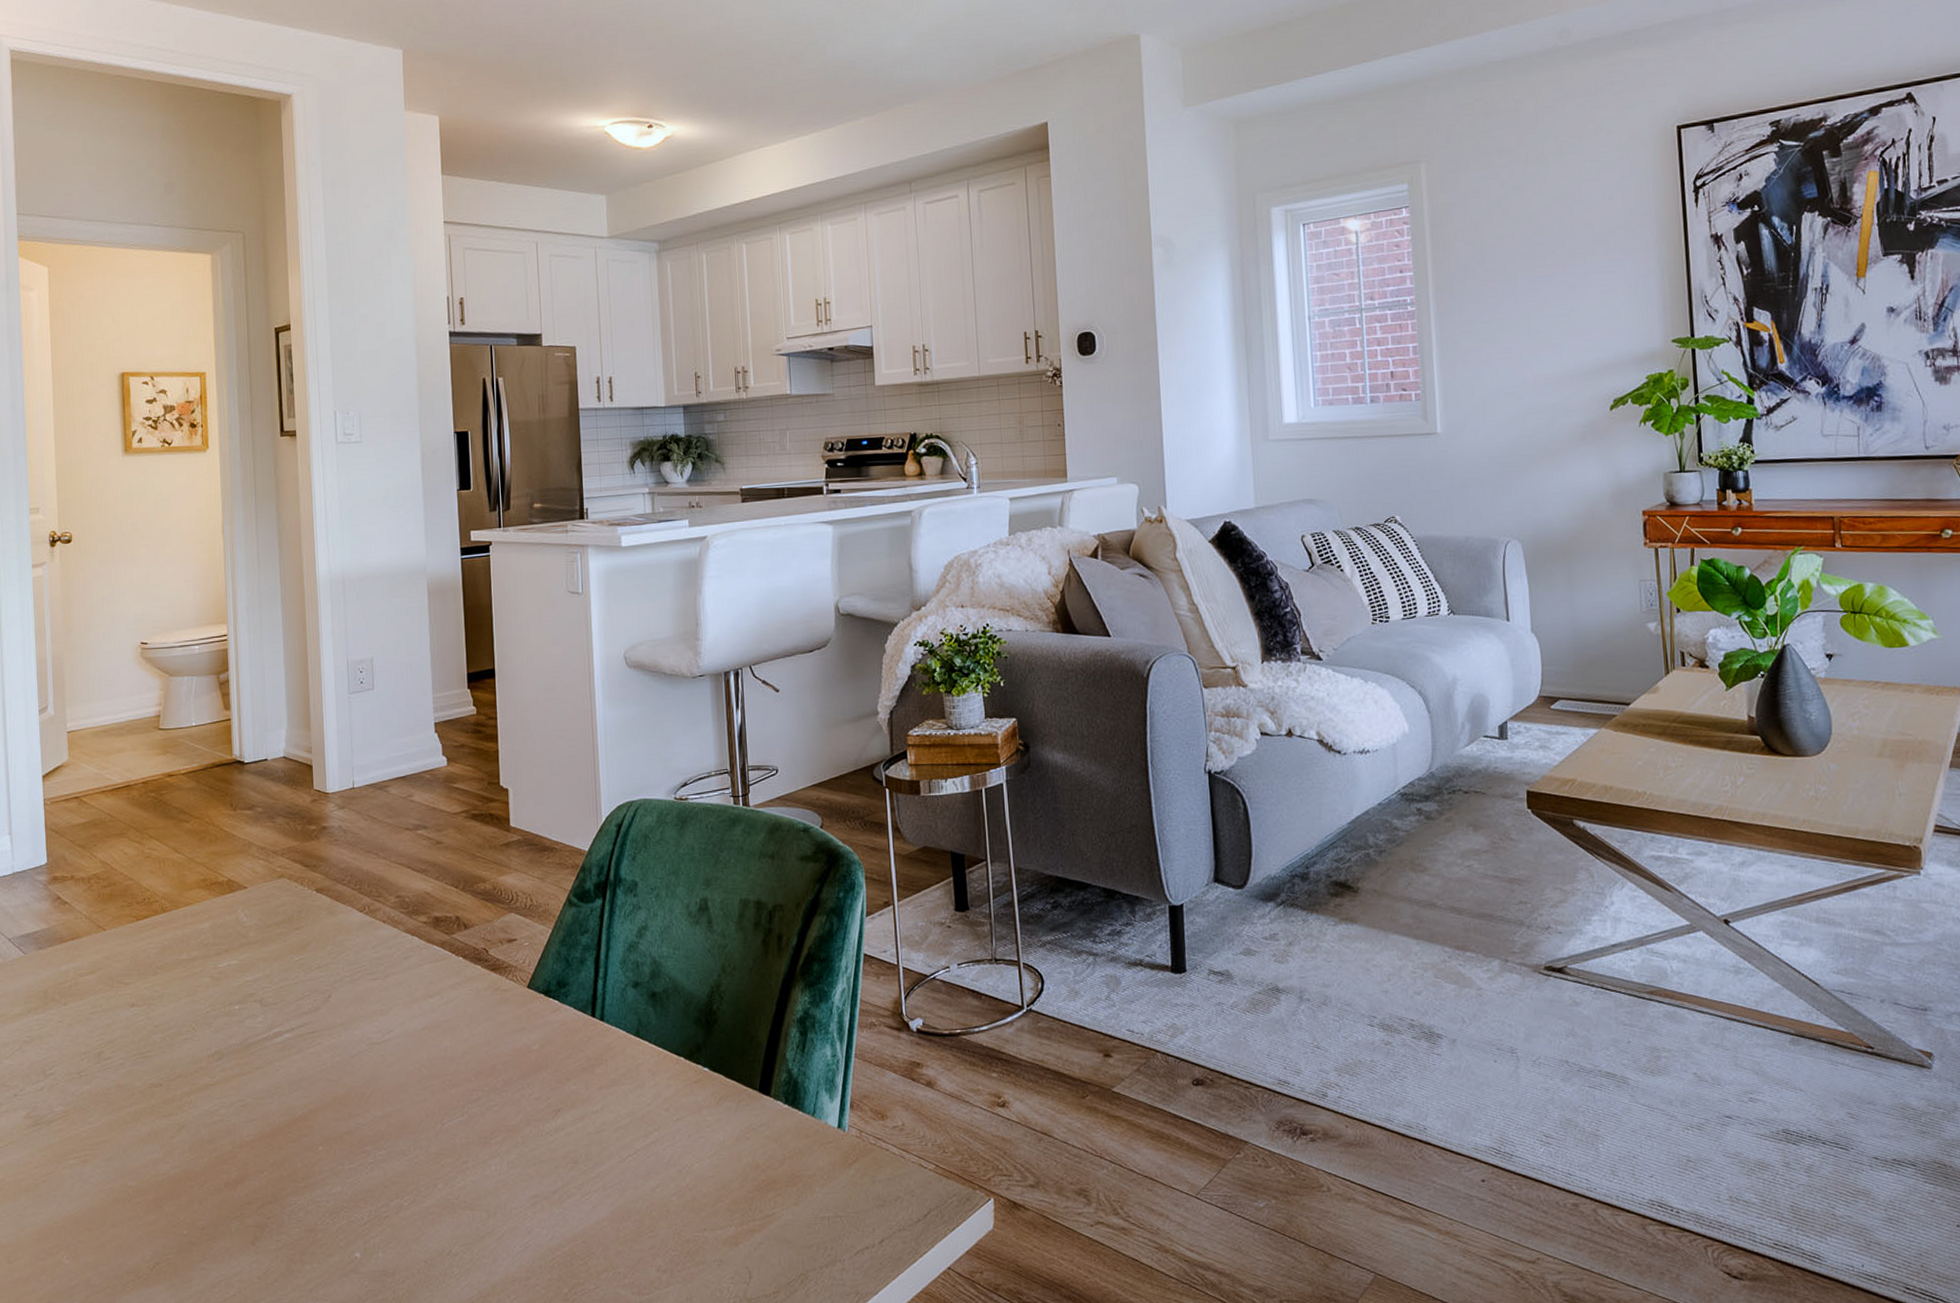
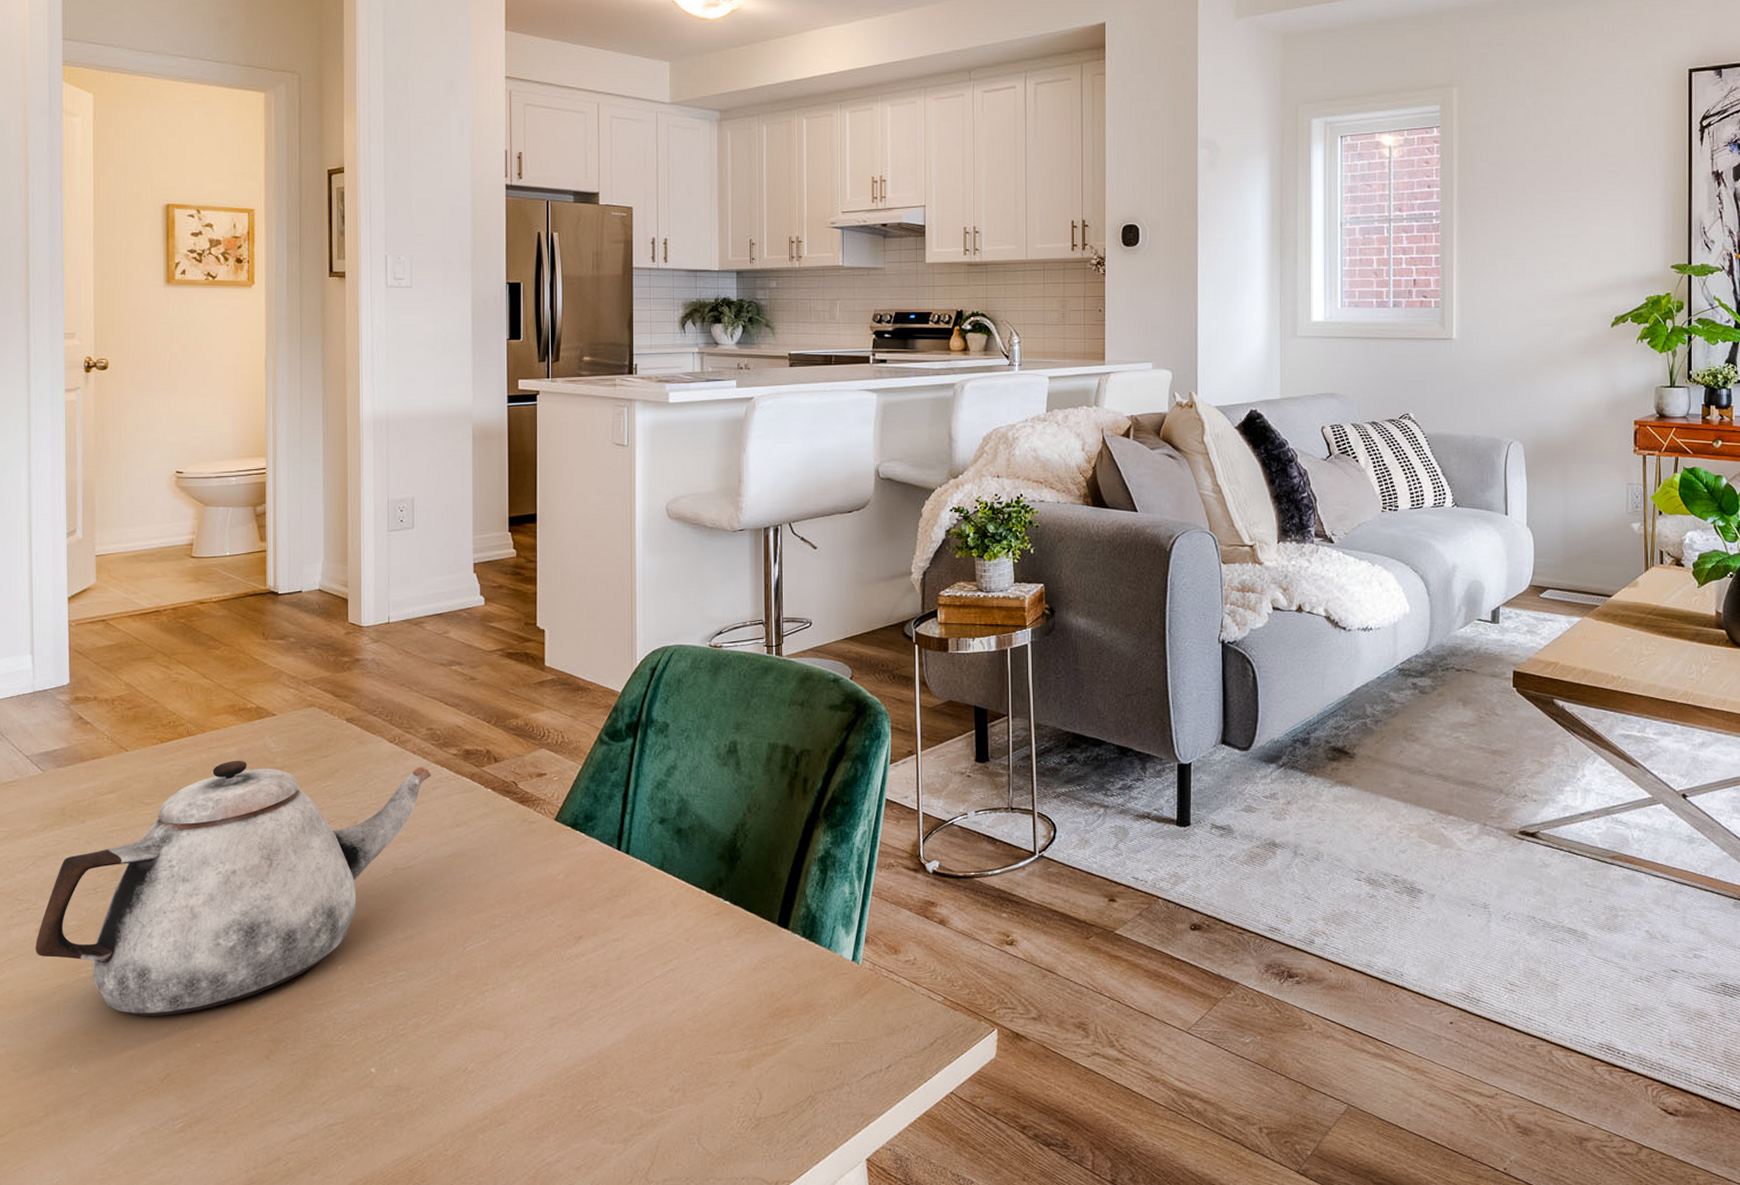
teapot: none [24,935,403,1203] -> present [35,760,432,1016]

